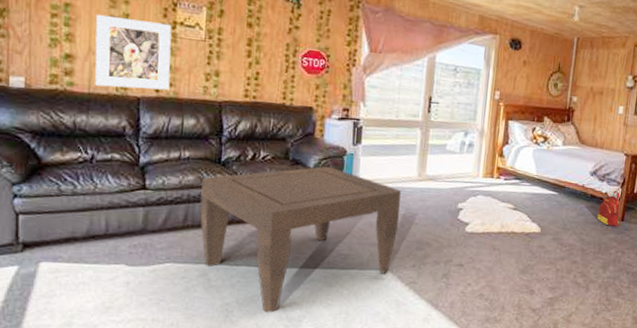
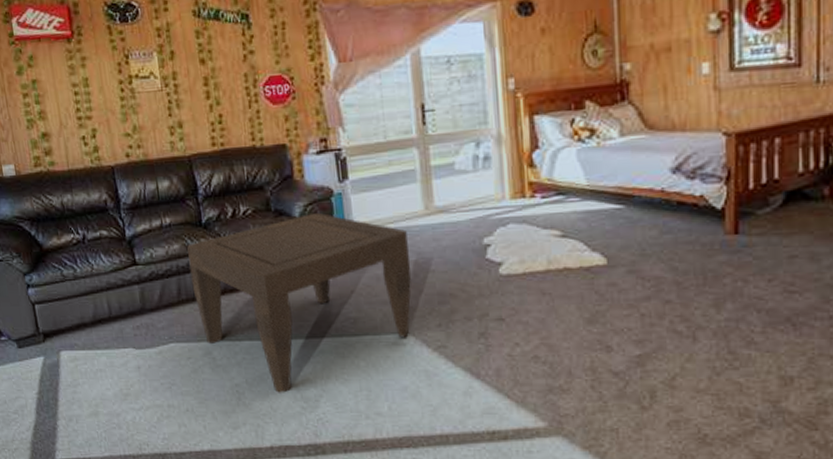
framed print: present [95,14,172,91] -> none [60,79,139,161]
backpack: present [597,191,621,226] -> none [692,191,731,244]

